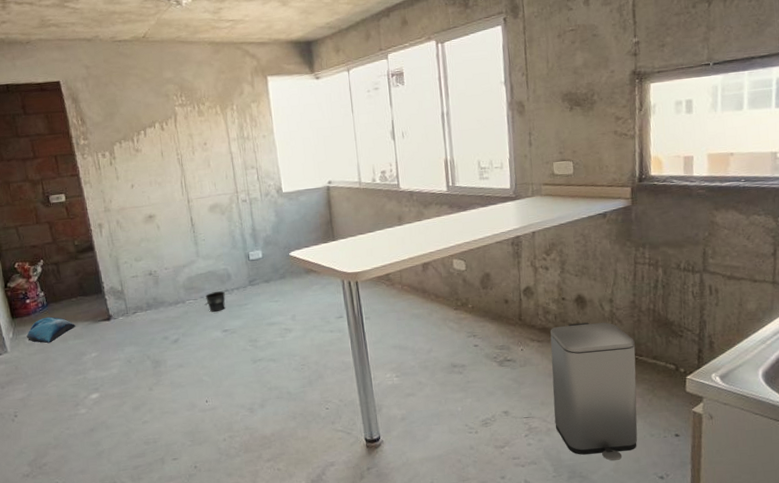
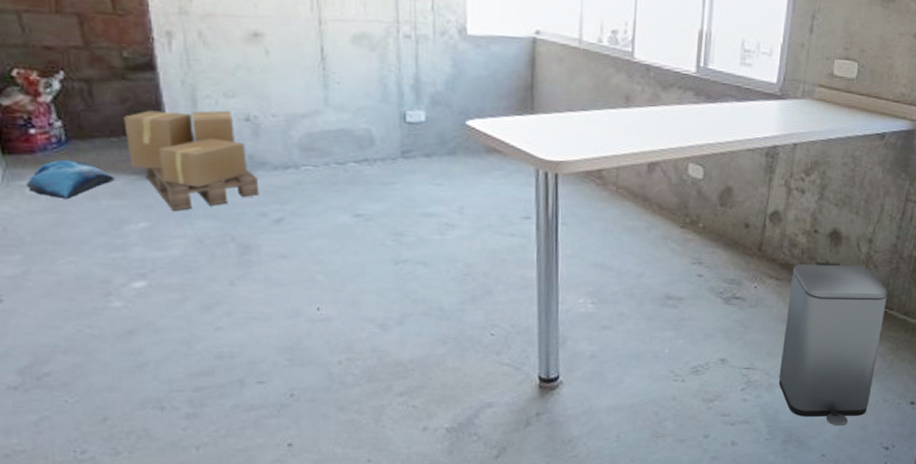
cardboard boxes: none [78,269,162,343] -> present [123,110,259,211]
bucket: present [204,291,226,312] -> none [329,159,363,187]

